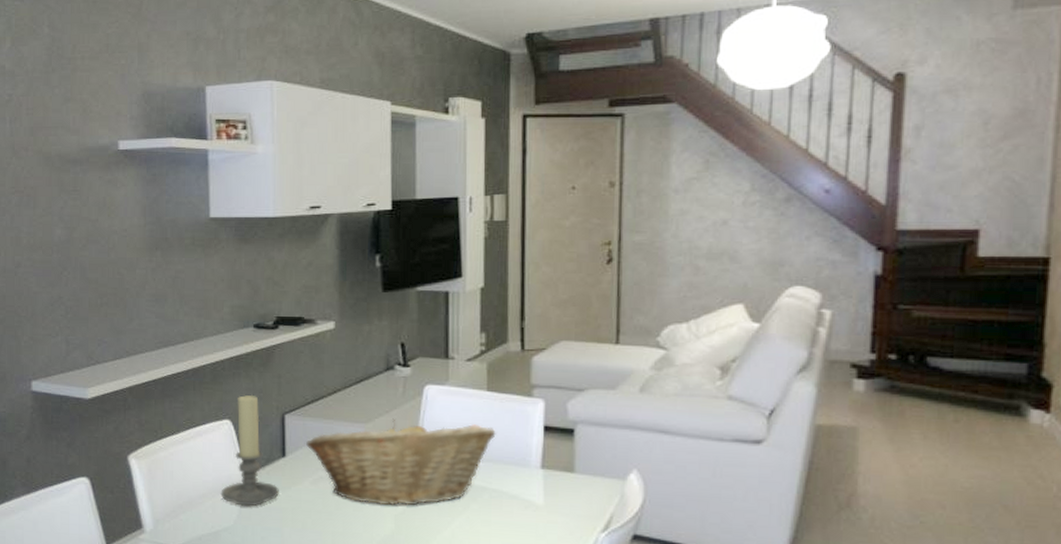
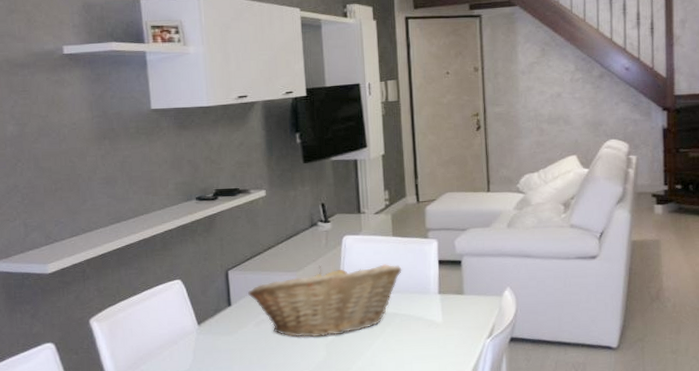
candle holder: present [220,394,279,507] -> none [176,256,228,352]

